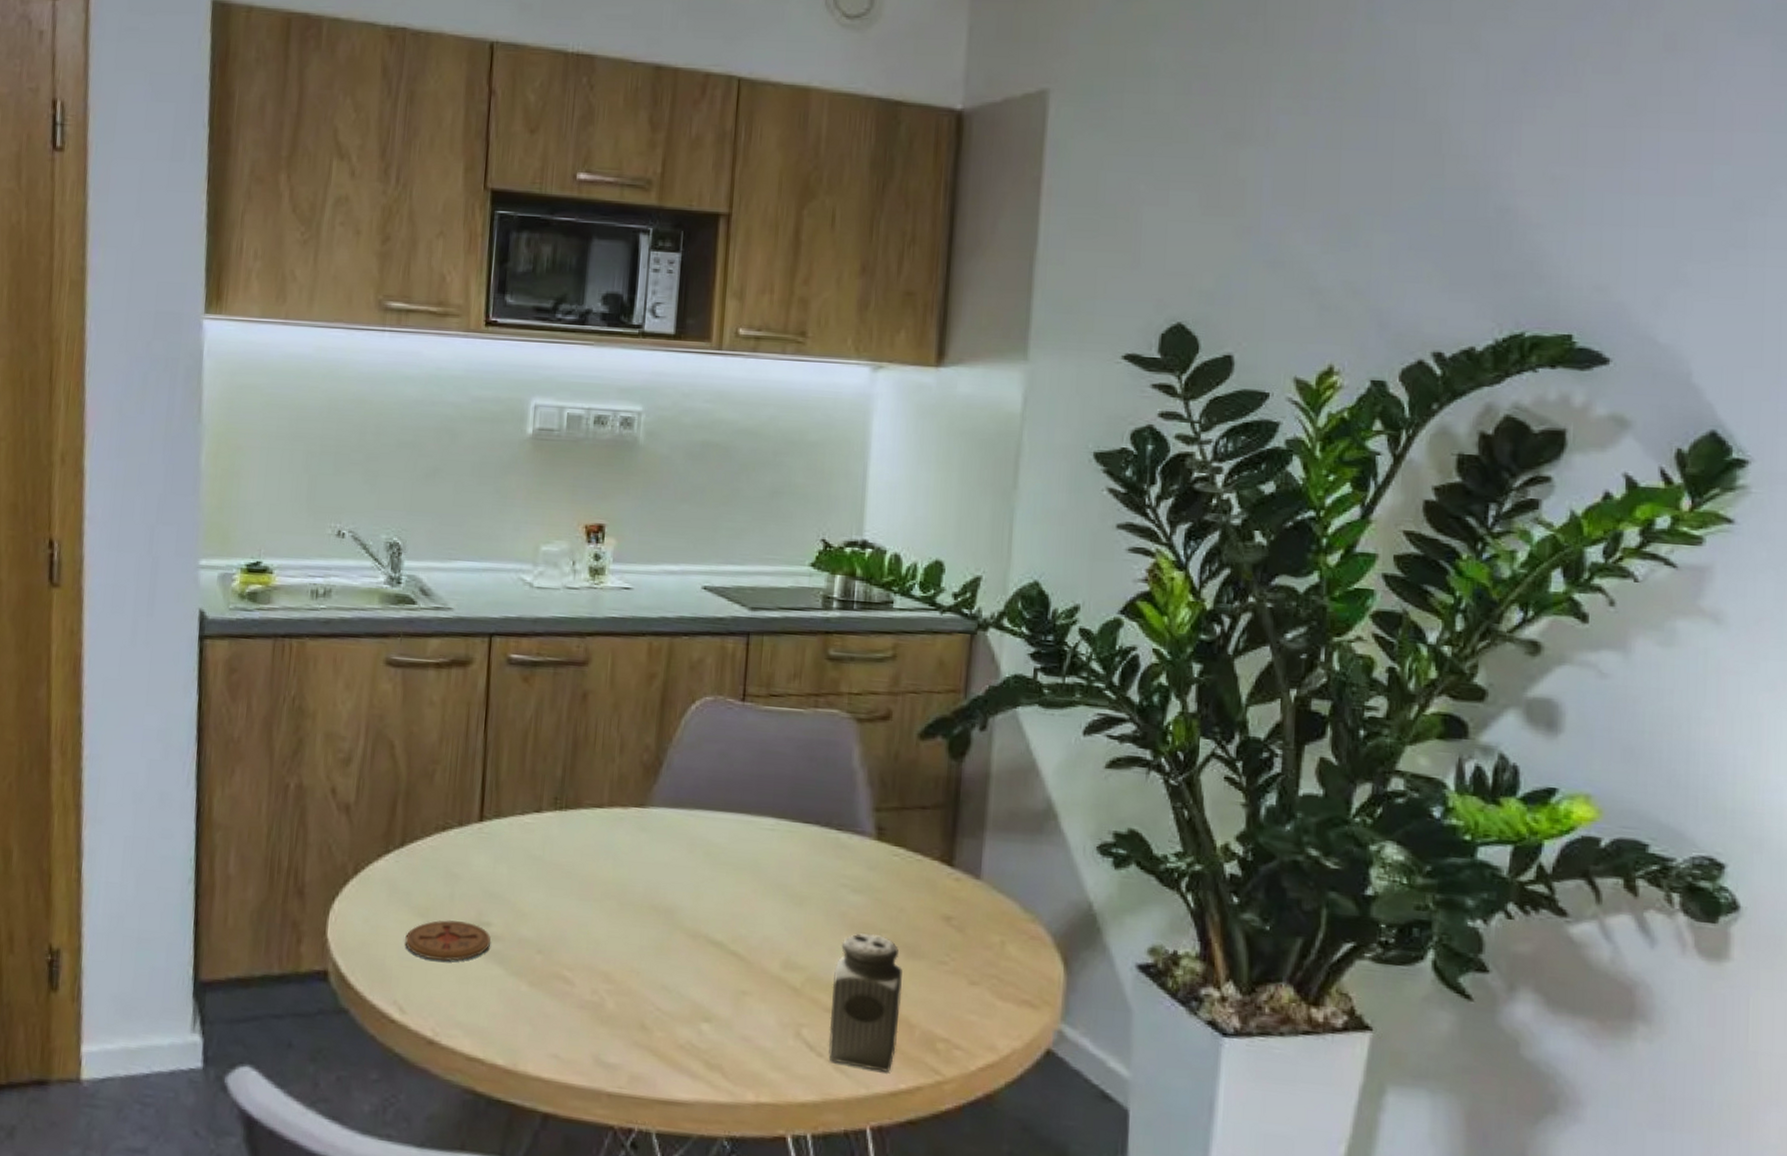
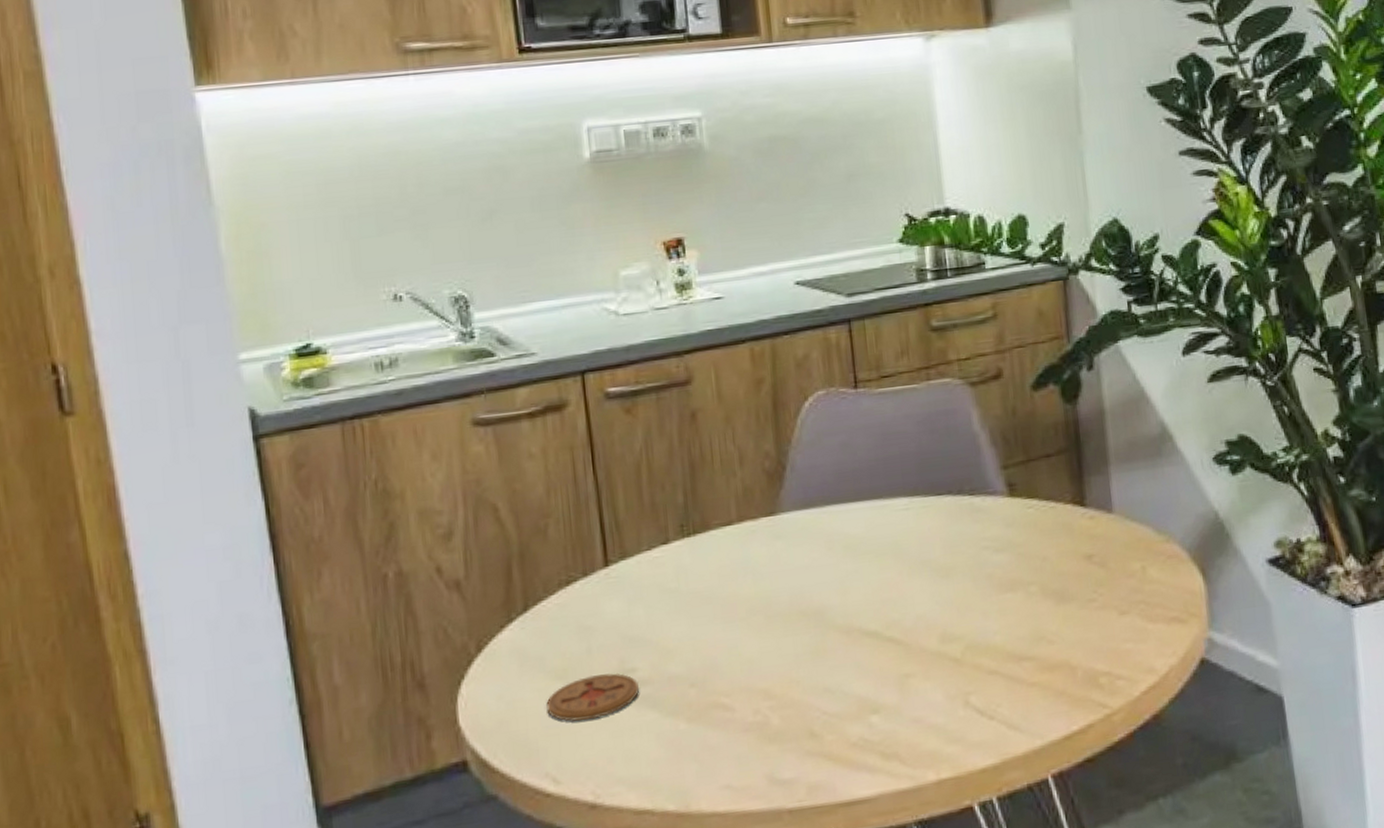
salt shaker: present [828,933,902,1072] -> none [991,588,1063,722]

